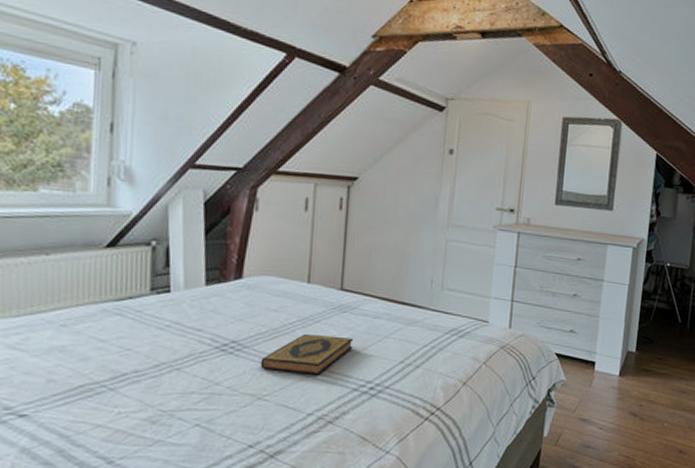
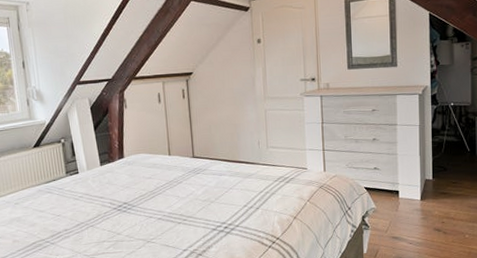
hardback book: present [260,334,354,376] -> none [145,192,208,222]

